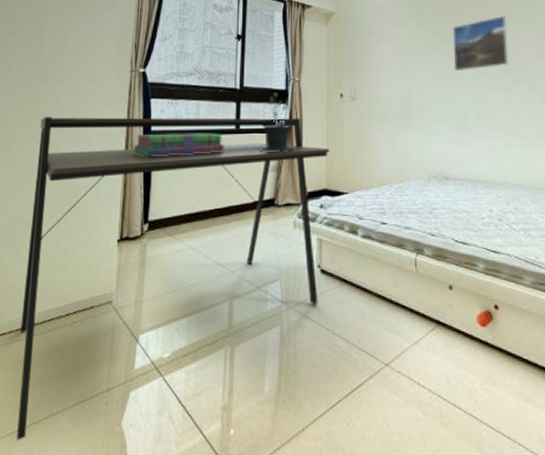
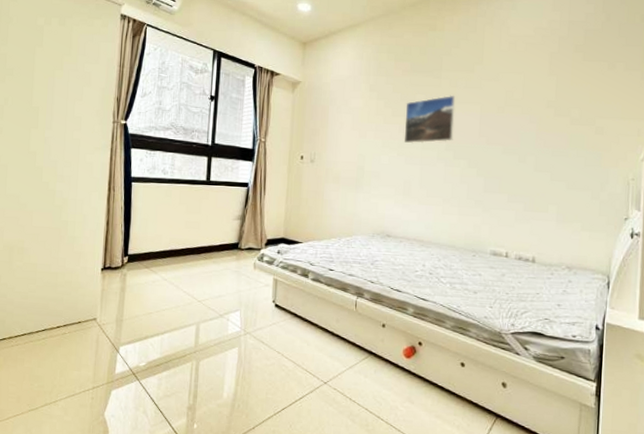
desk: present [16,117,330,440] -> none [18,158,289,422]
stack of books: present [132,133,224,157] -> none [114,180,196,201]
potted plant: present [259,93,294,152] -> none [227,151,258,204]

